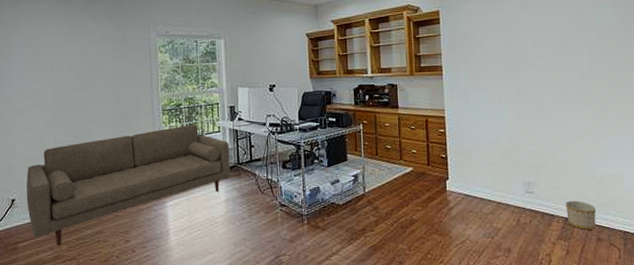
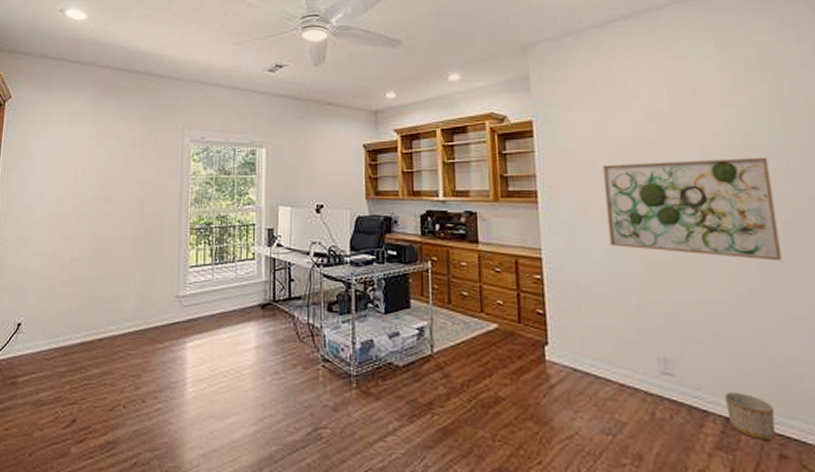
sofa: present [26,124,231,246] -> none [33,248,264,385]
wall art: none [490,34,608,109] -> present [602,157,782,261]

